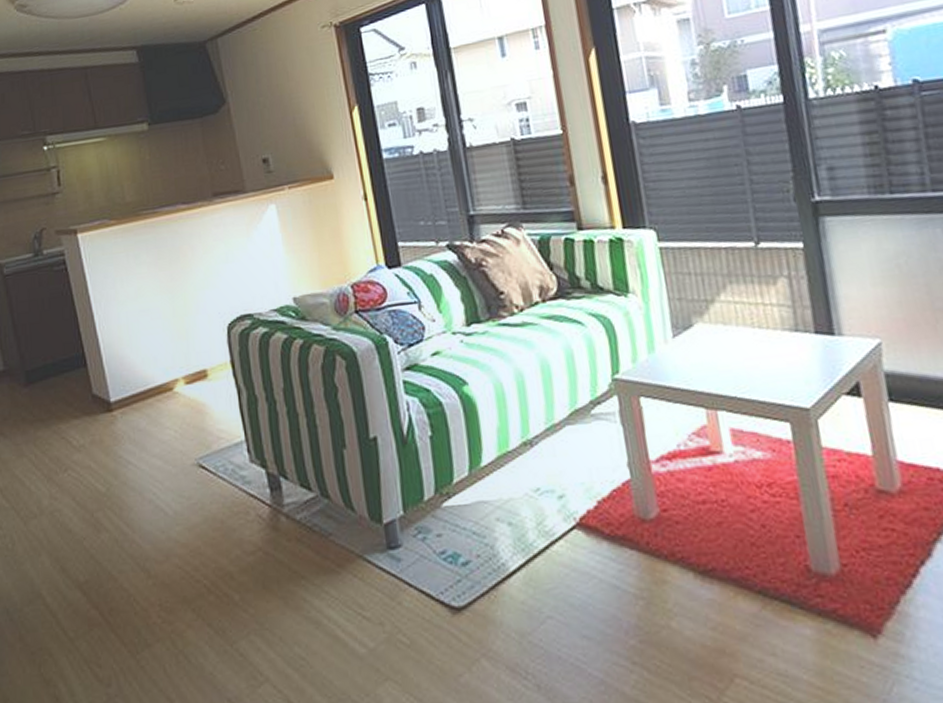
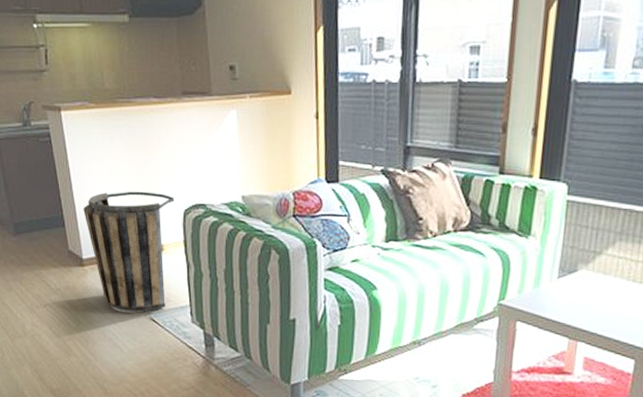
basket: none [108,309,216,461] -> present [83,191,175,312]

